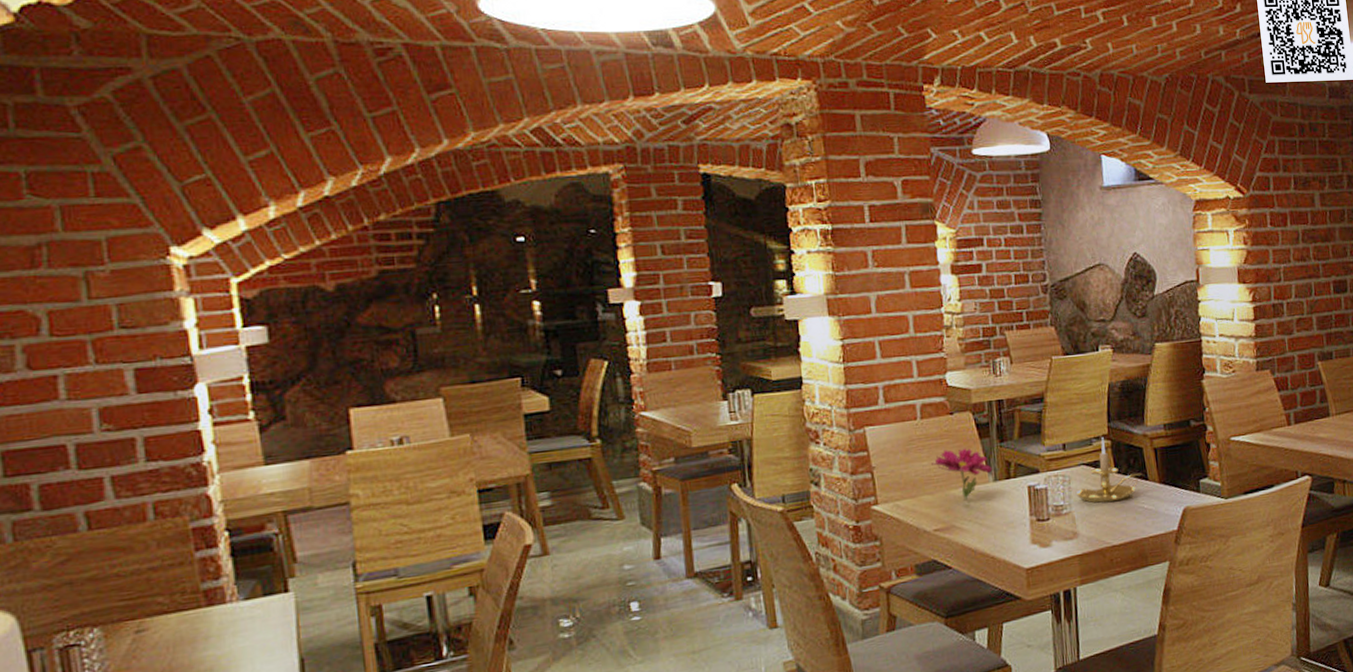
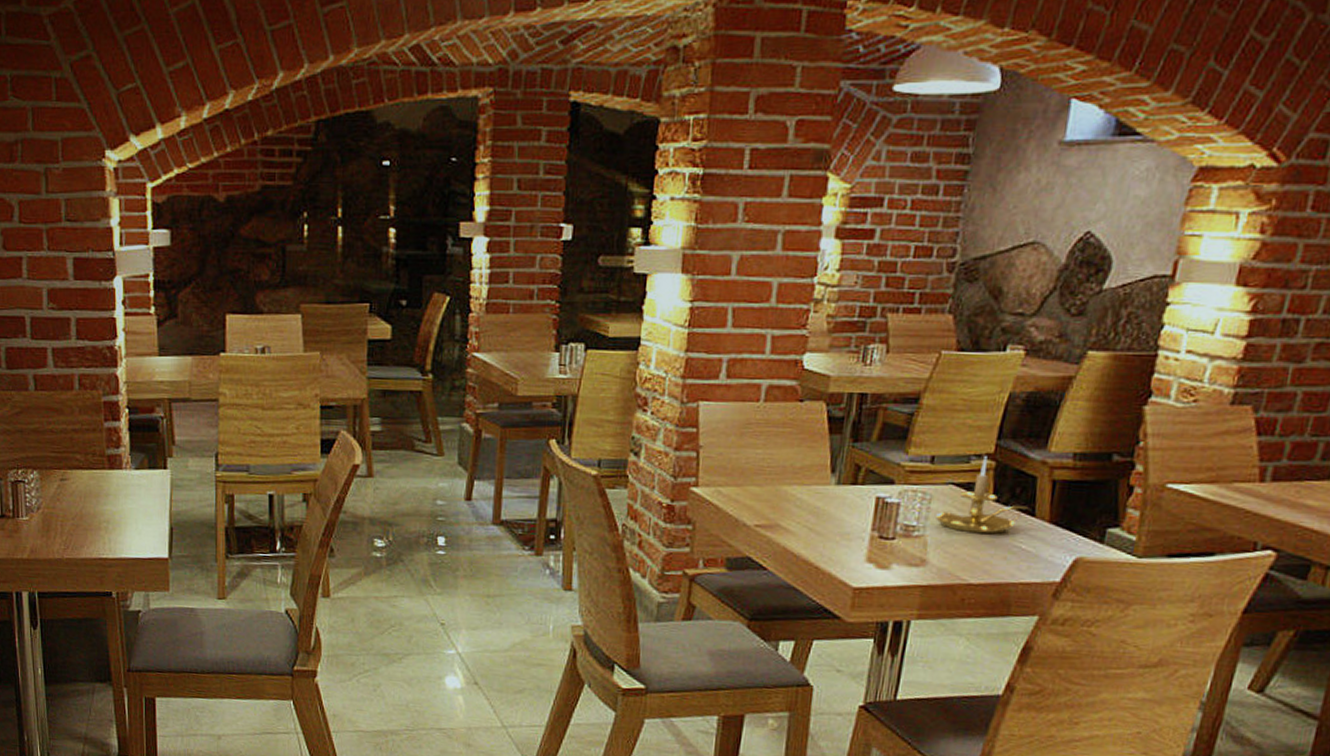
flower: present [931,448,993,501] -> none [767,440,837,500]

